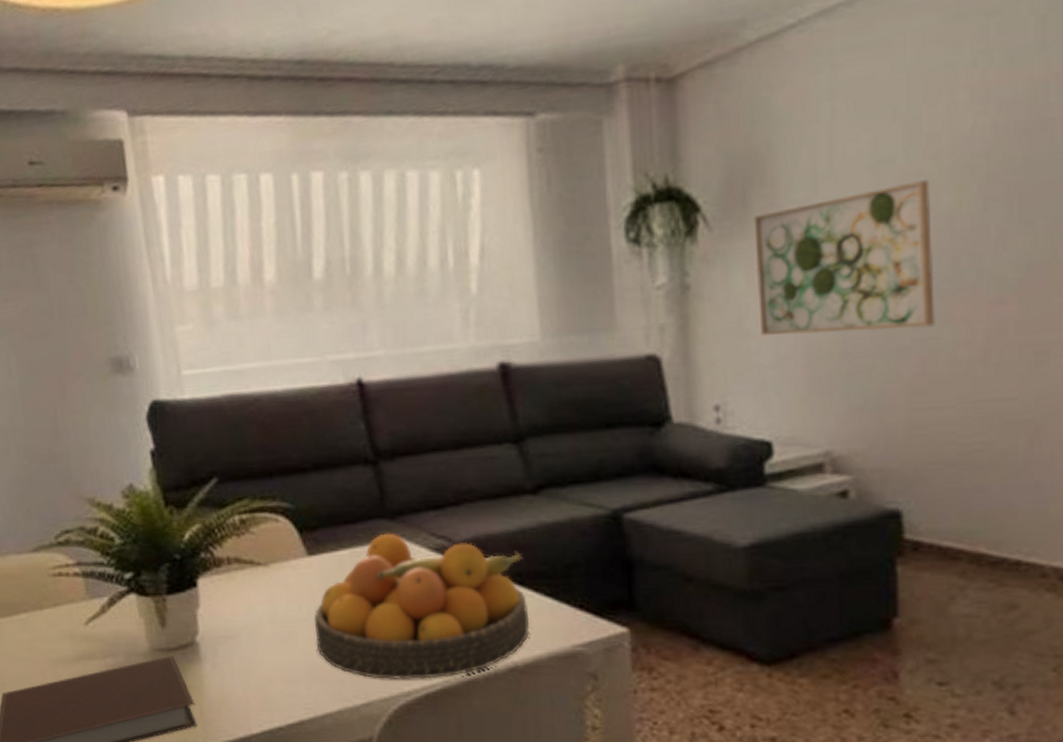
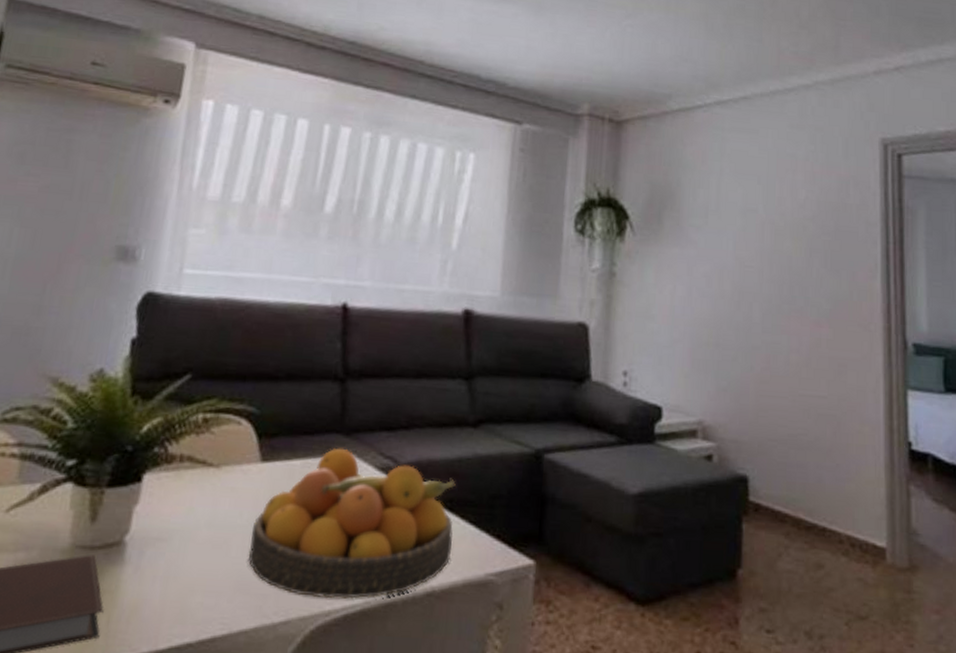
wall art: present [753,180,935,337] -> none [661,228,779,334]

